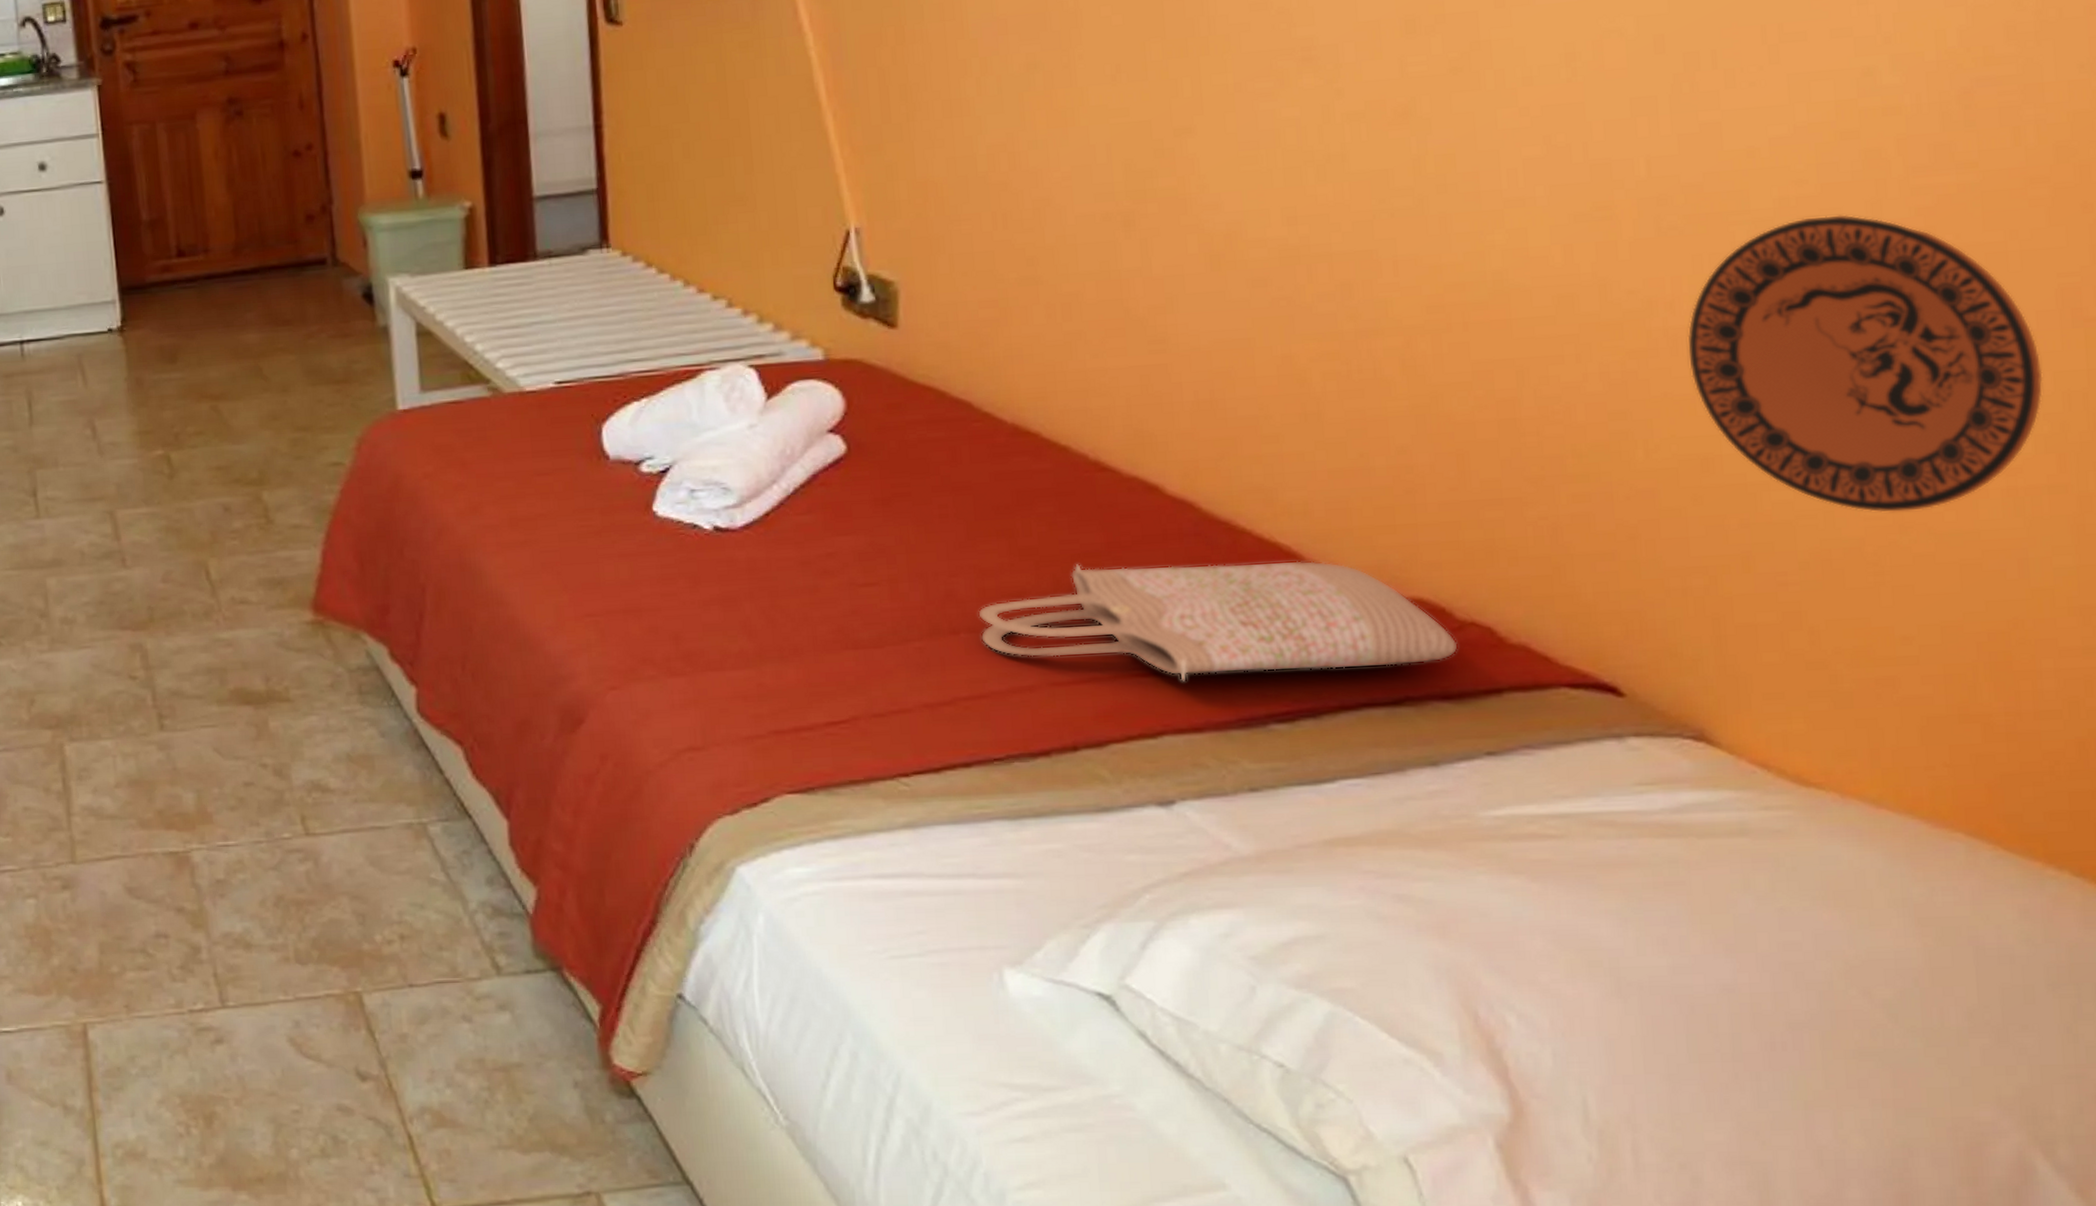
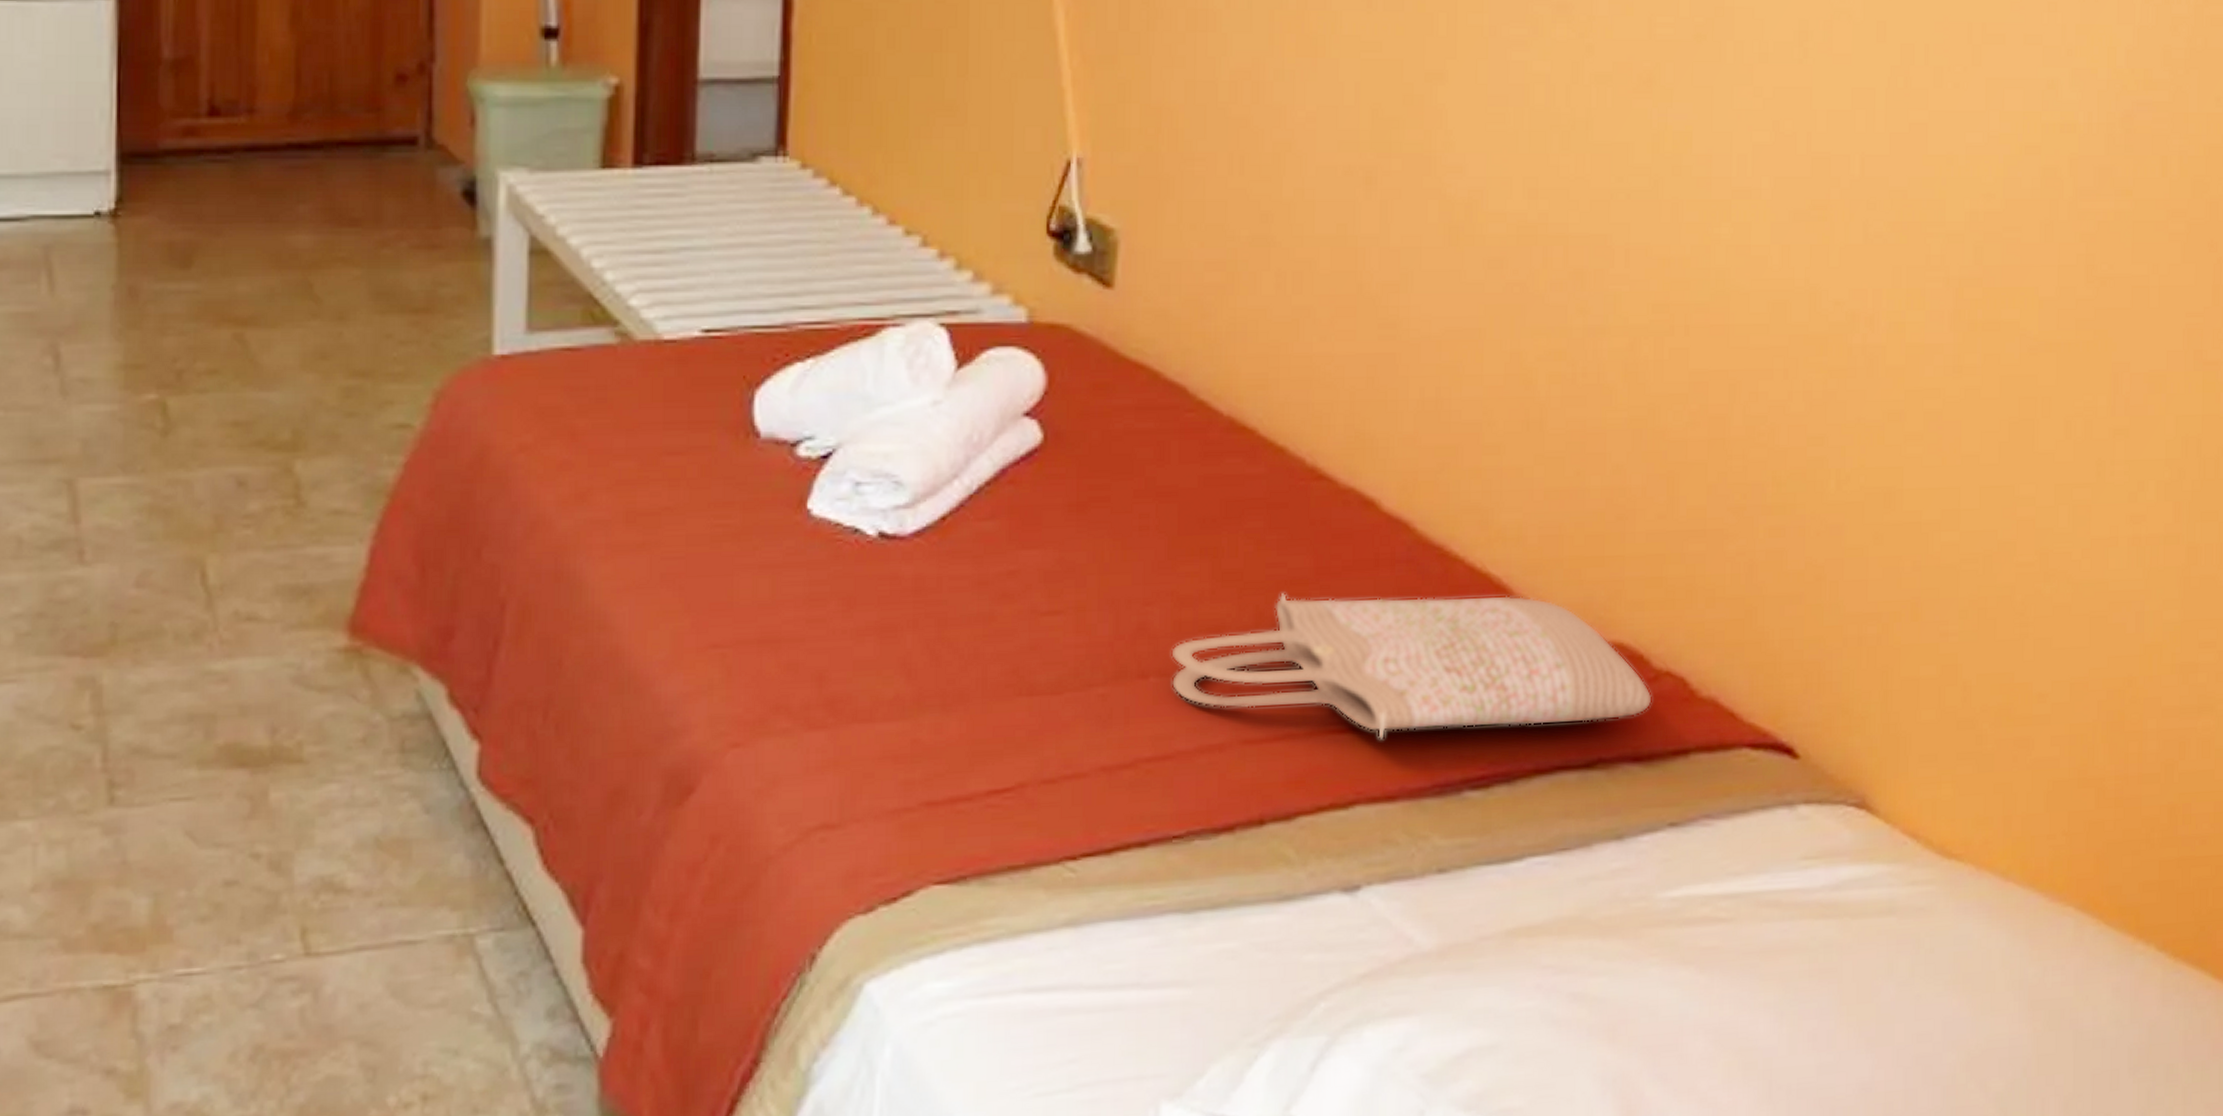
decorative plate: present [1687,214,2043,513] -> none [1882,235,2168,559]

